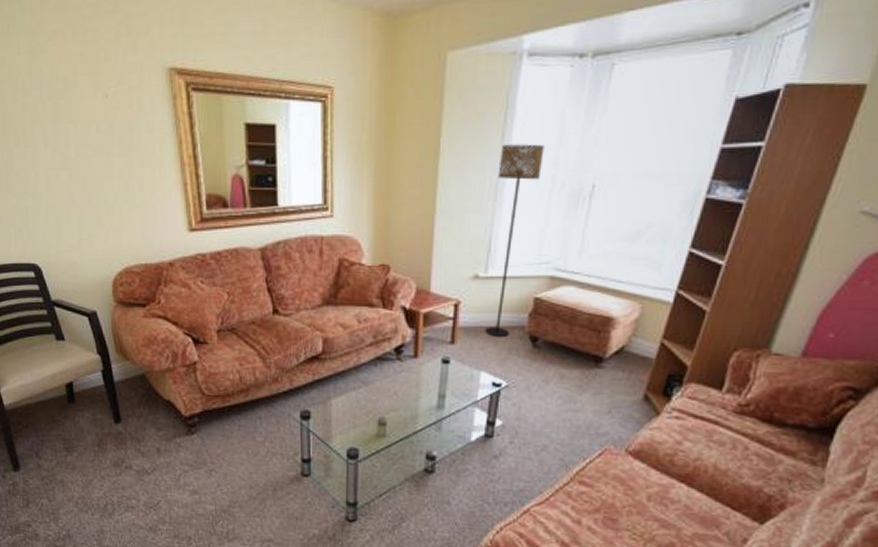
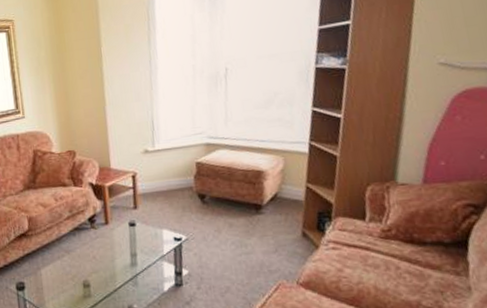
floor lamp: present [485,144,544,336] -> none [149,43,184,198]

